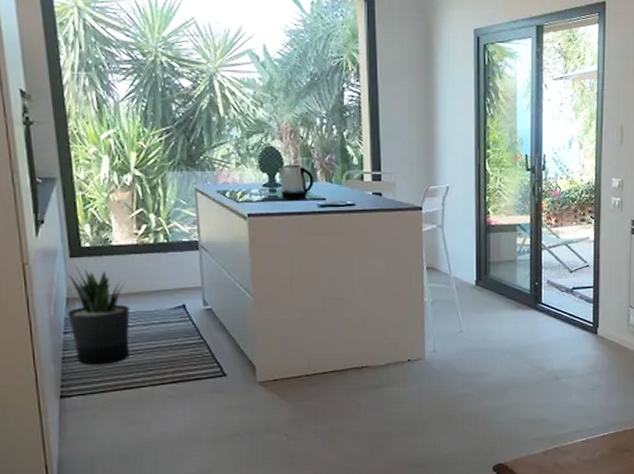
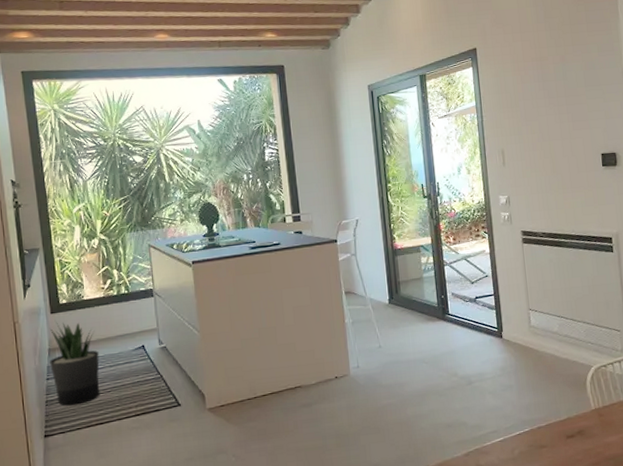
kettle: present [279,164,315,200] -> none [215,215,245,246]

